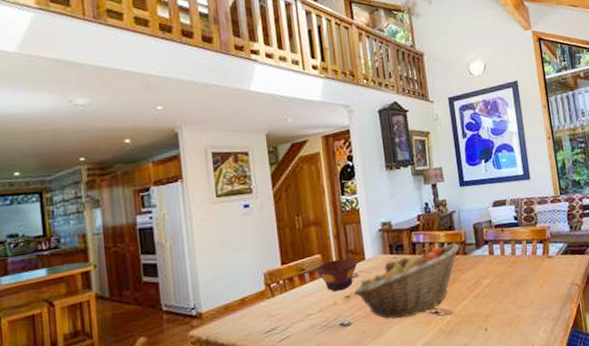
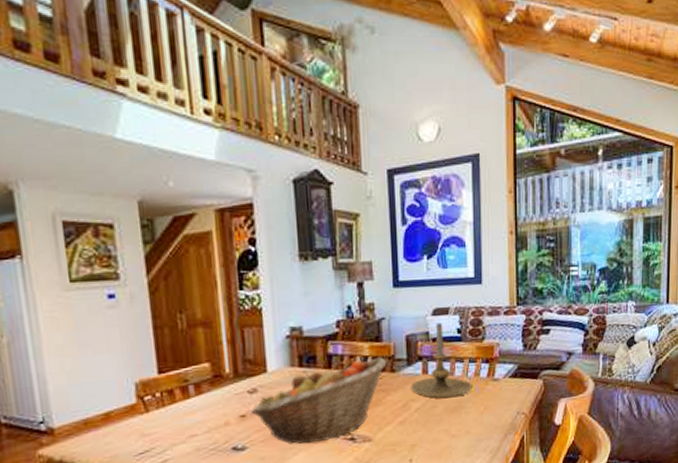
bowl: present [316,258,358,292] -> none [203,369,257,410]
candle holder: none [480,212,532,275] -> present [411,322,472,399]

